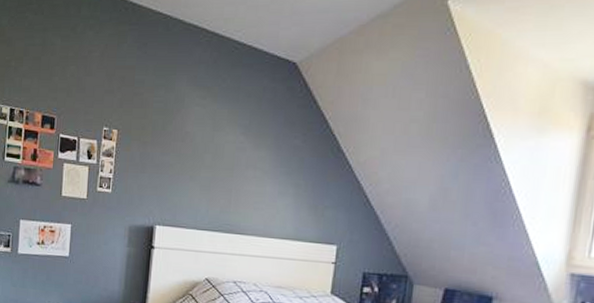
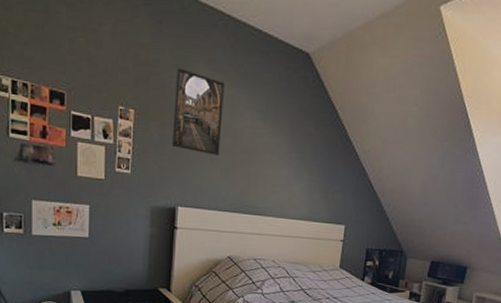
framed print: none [152,87,207,173] -> present [171,68,224,156]

